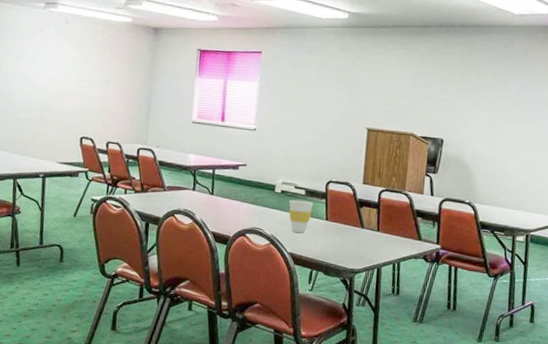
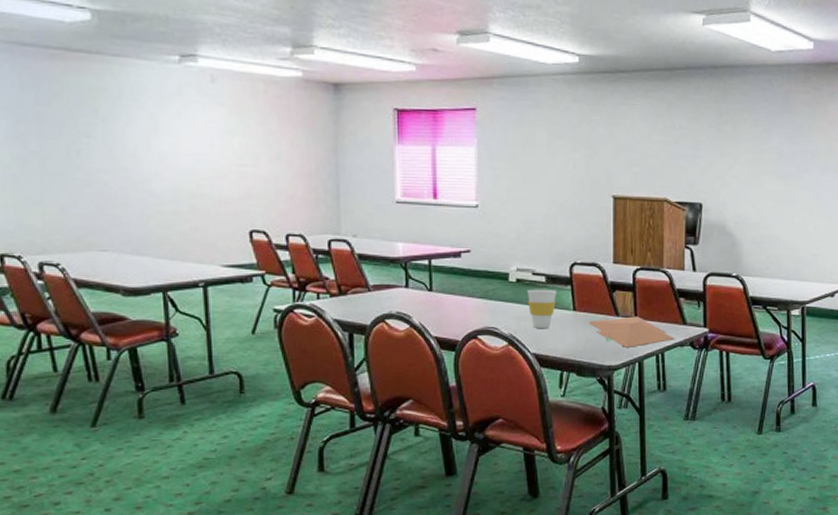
papers: none [337,229,410,256] -> present [588,316,674,347]

